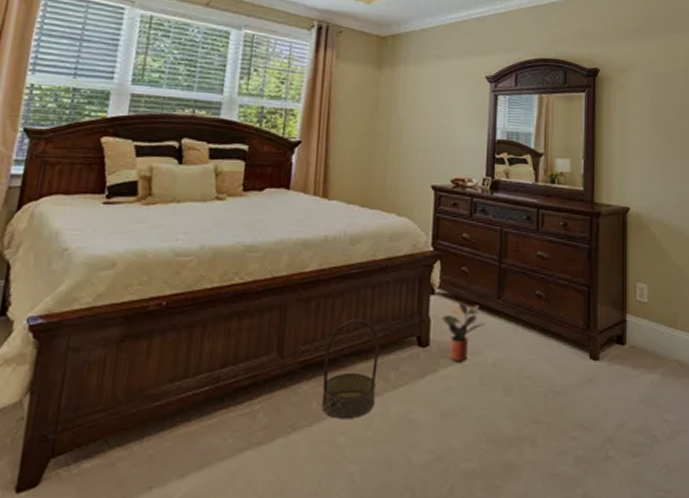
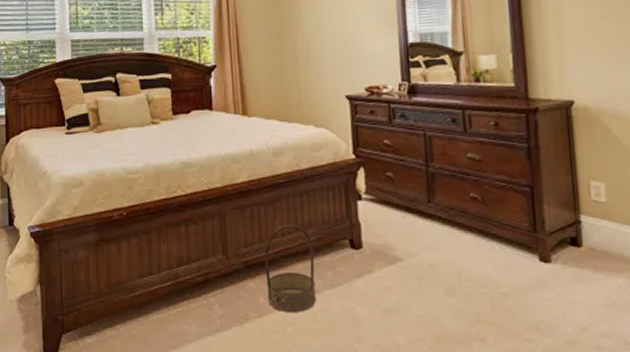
potted plant: present [442,301,485,363] -> none [372,206,418,264]

